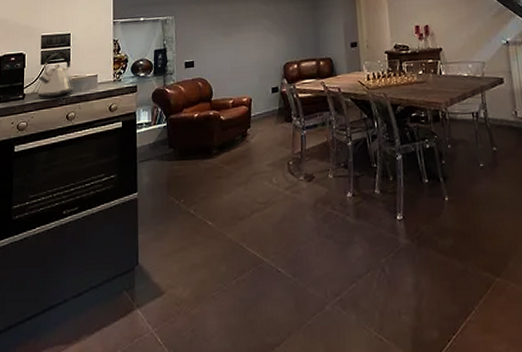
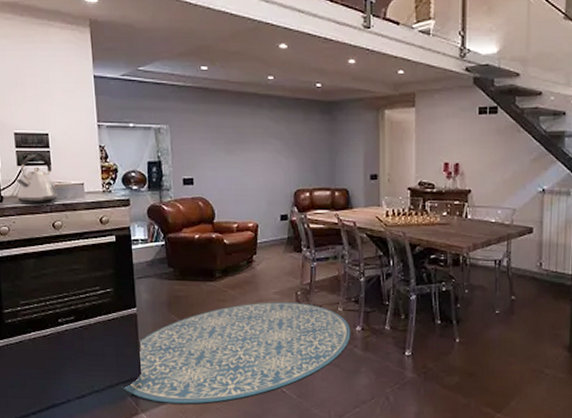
rug: none [118,173,342,295] -> present [121,302,351,404]

